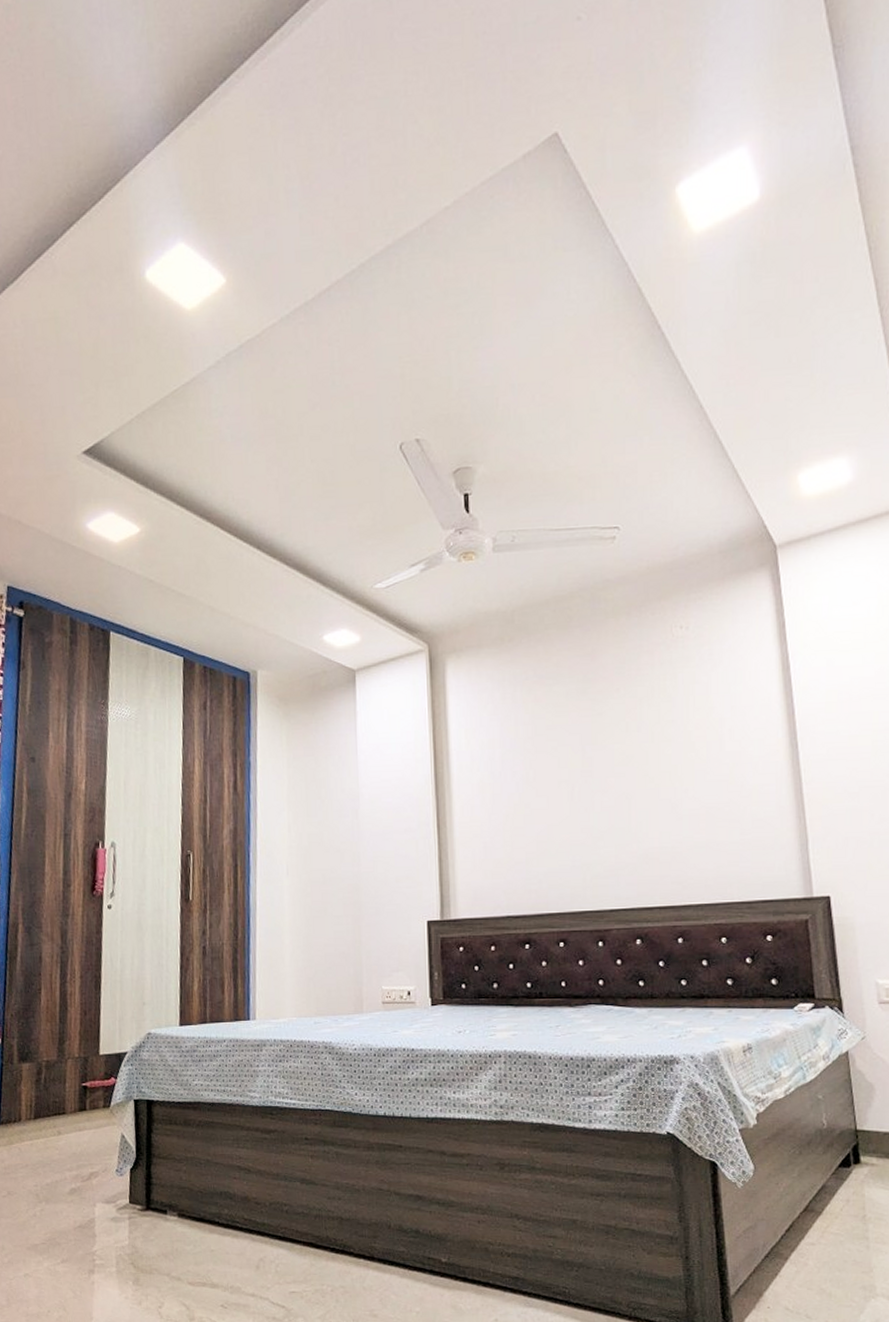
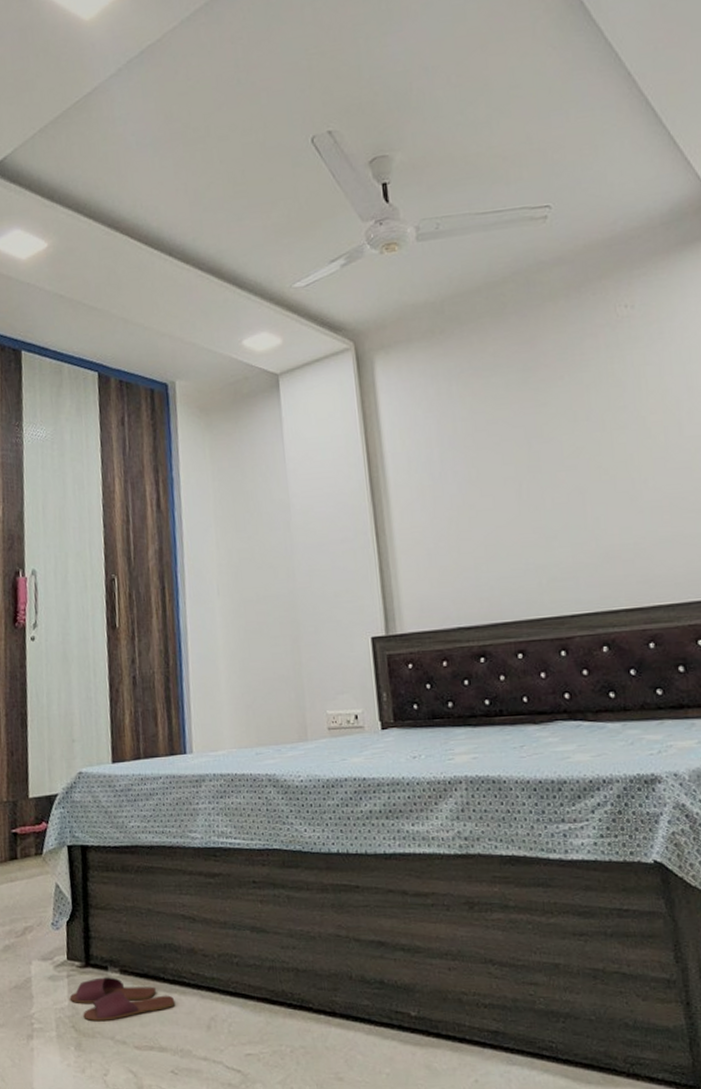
slippers: none [130,1220,228,1259] -> present [69,977,176,1021]

